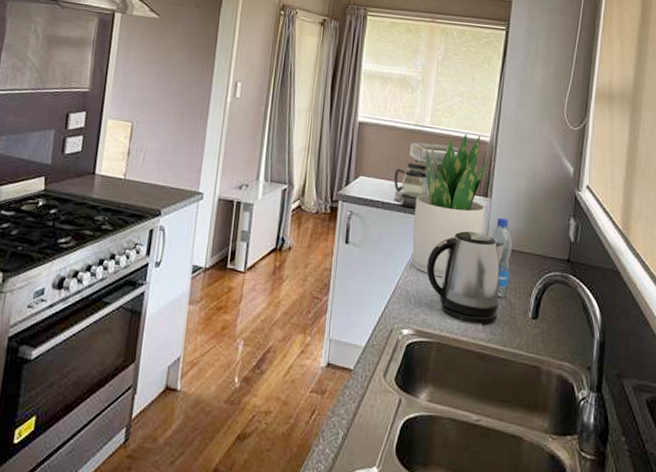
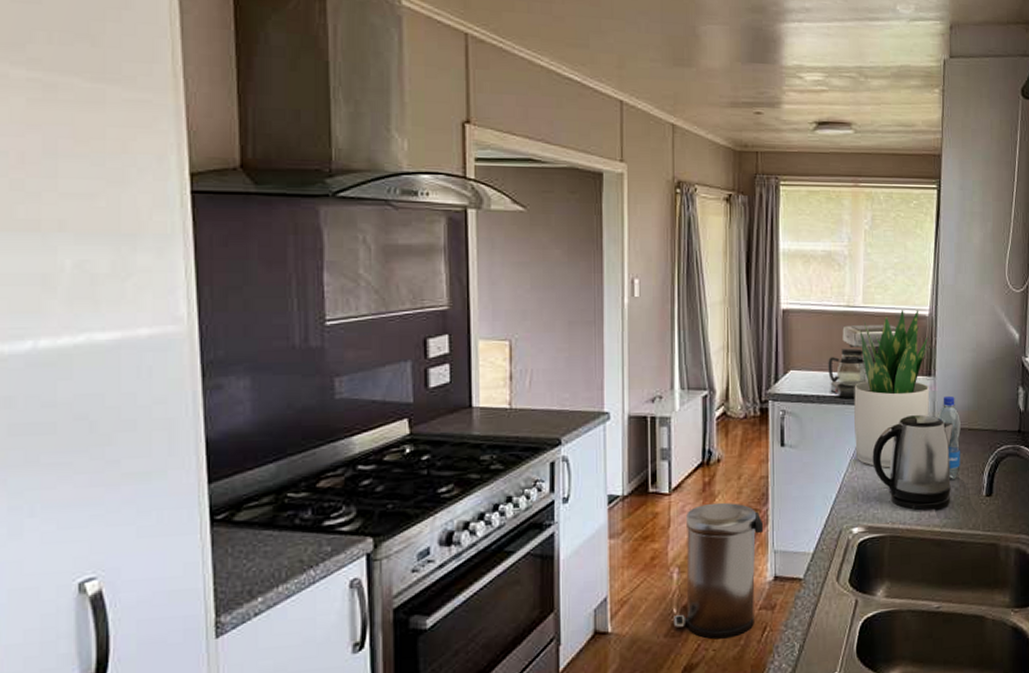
pedal bin: none [233,286,322,415] -> present [673,502,763,639]

